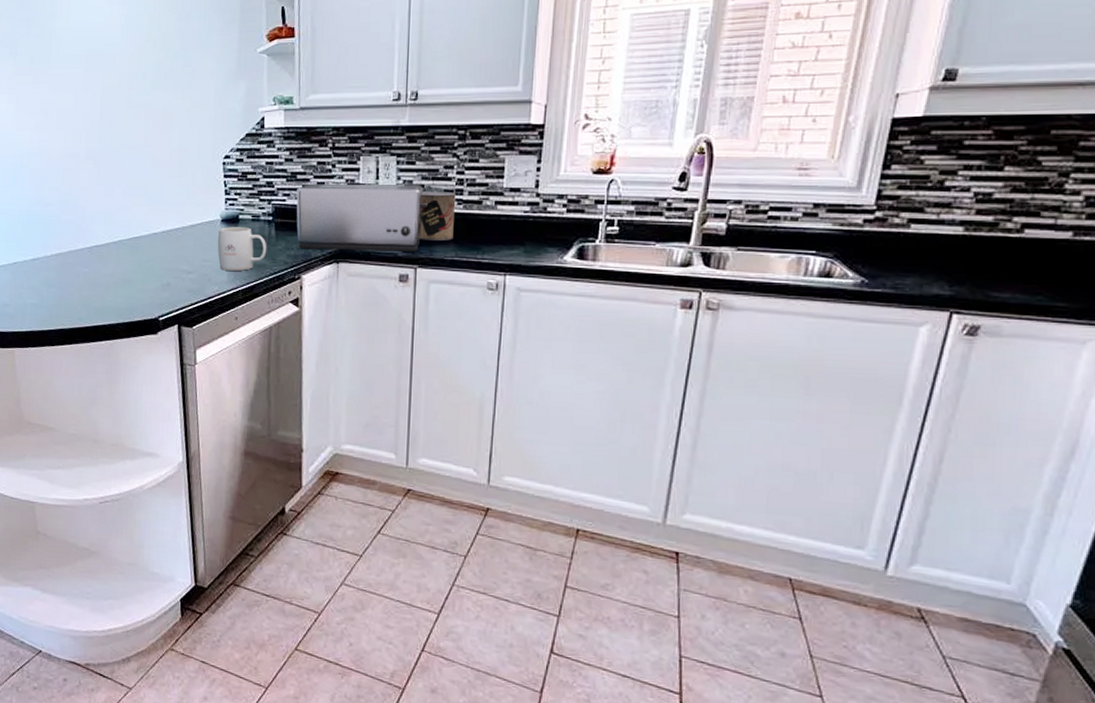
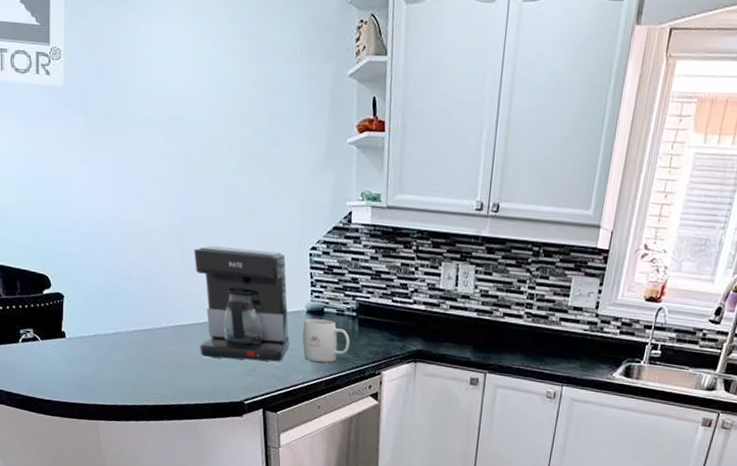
coffee maker: none [109,165,205,275] -> present [193,246,290,362]
toaster: present [296,183,428,252] -> none [379,284,500,358]
tin can: present [419,191,456,242] -> none [491,302,527,351]

